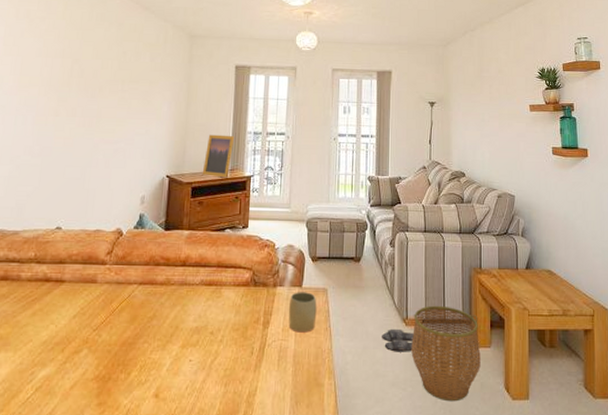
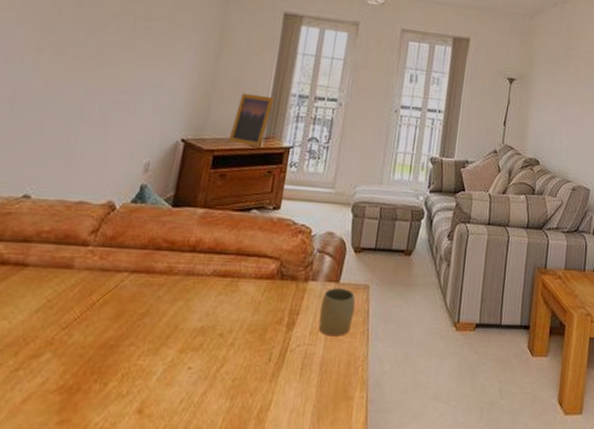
slippers: present [382,328,427,352] -> none [427,333,478,361]
basket: present [411,305,481,402] -> none [459,308,537,417]

